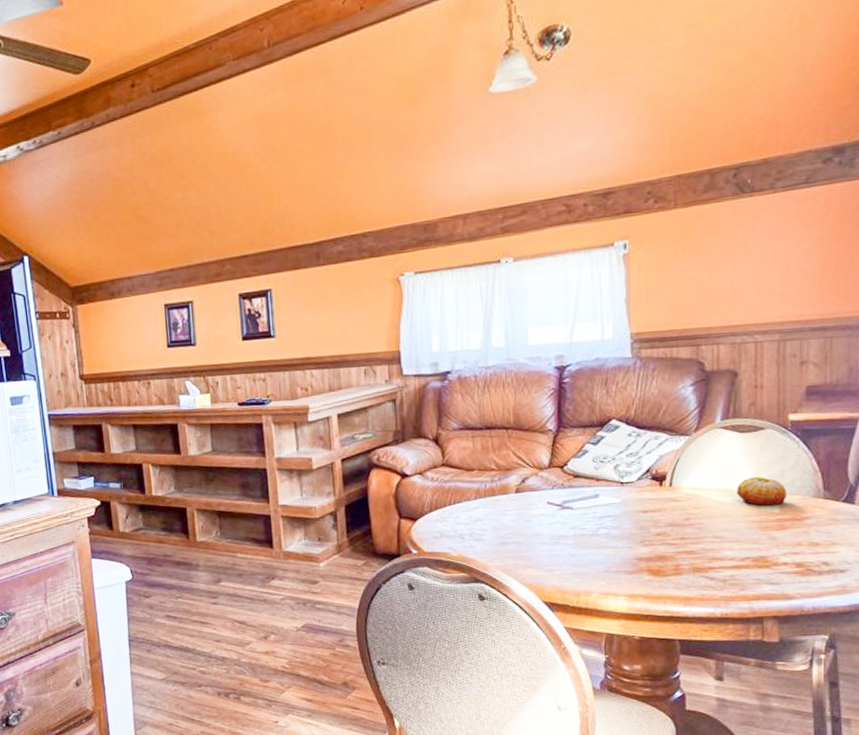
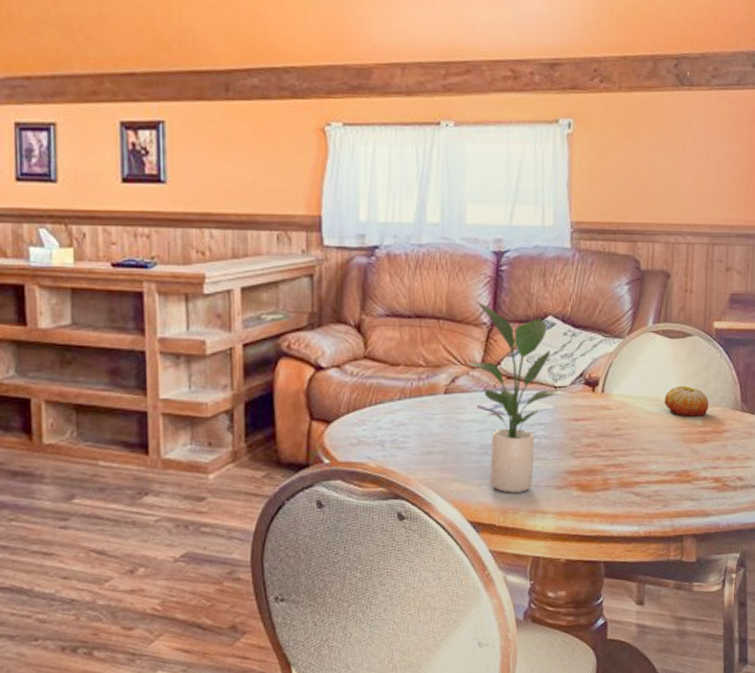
potted plant: none [535,411,635,578] -> present [466,300,568,493]

